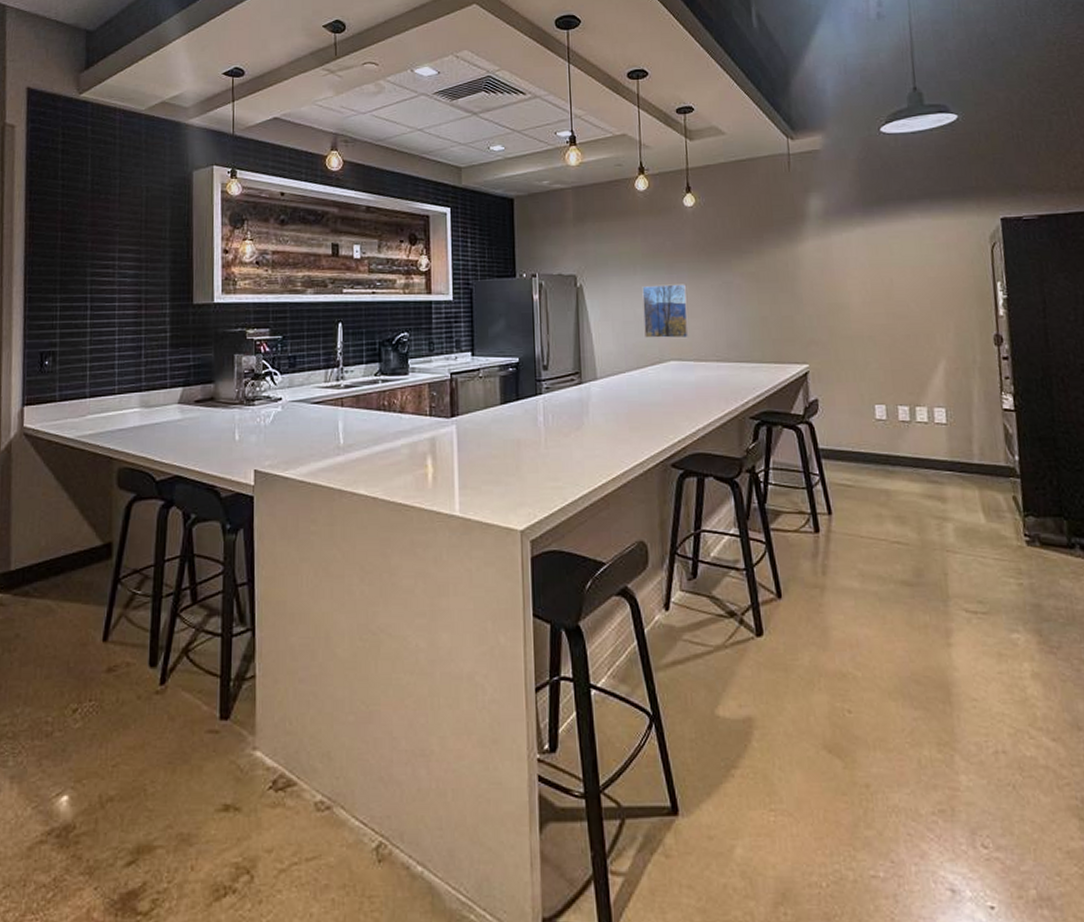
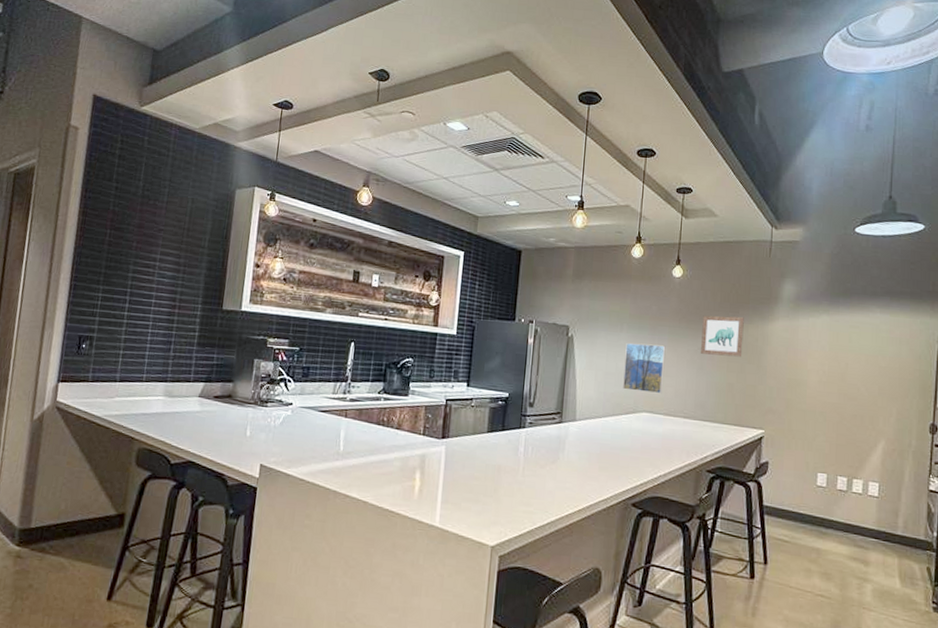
wall art: none [723,242,773,288] -> present [701,315,744,357]

